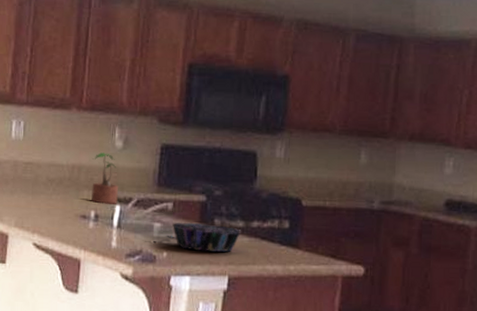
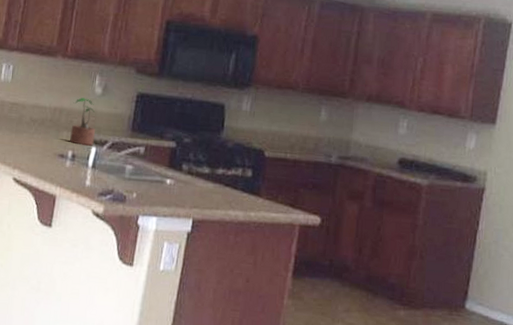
decorative bowl: present [173,222,242,253] -> none [143,166,207,196]

